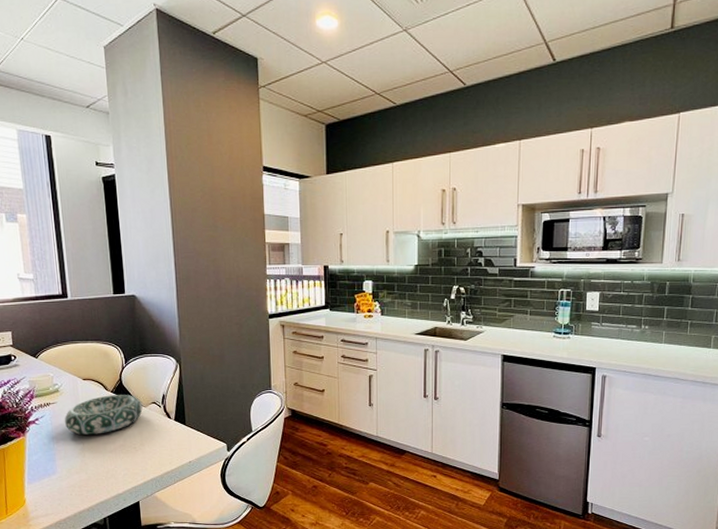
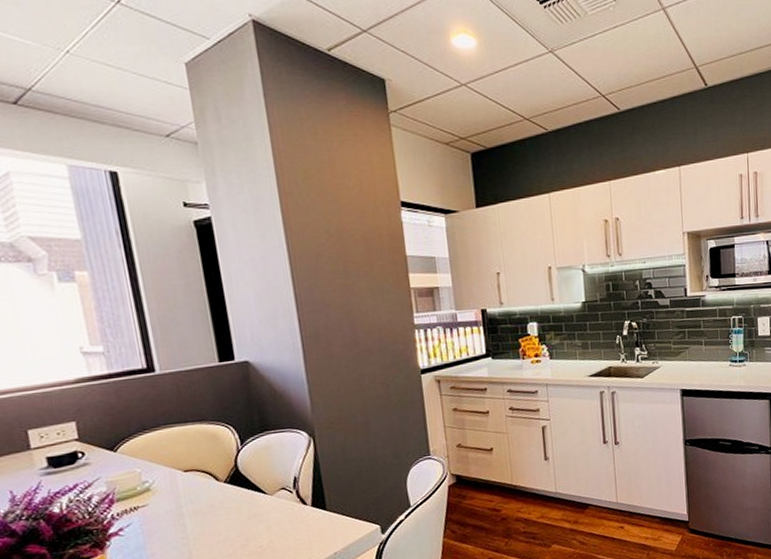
decorative bowl: present [64,395,143,435] -> none [160,482,269,541]

